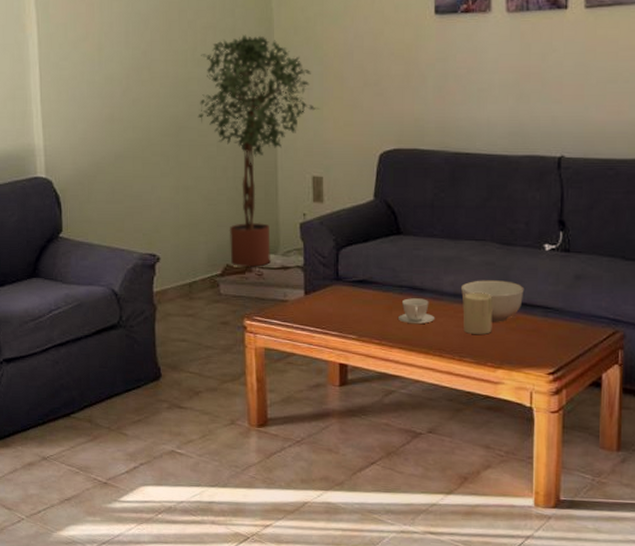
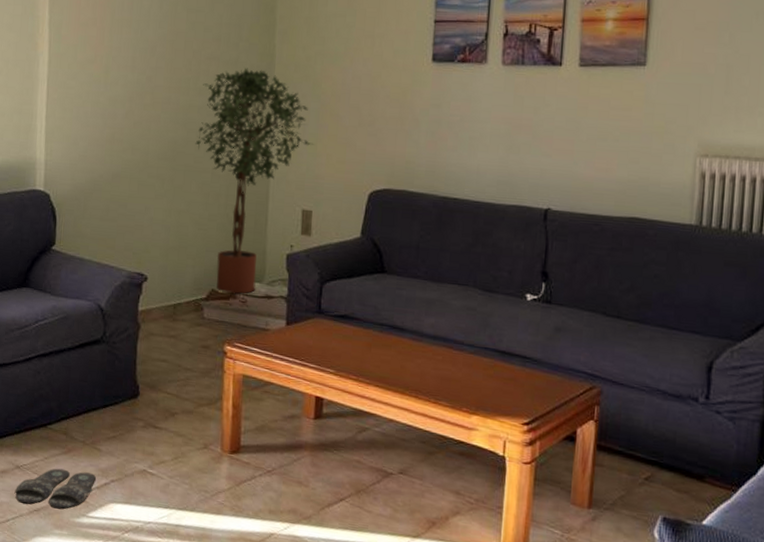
slippers: none [44,456,124,496] -> present [15,468,96,509]
teacup: present [397,298,435,325] -> none [376,337,414,364]
bowl: present [460,280,524,322] -> none [440,324,504,368]
candle: present [462,292,493,334] -> none [441,336,472,379]

